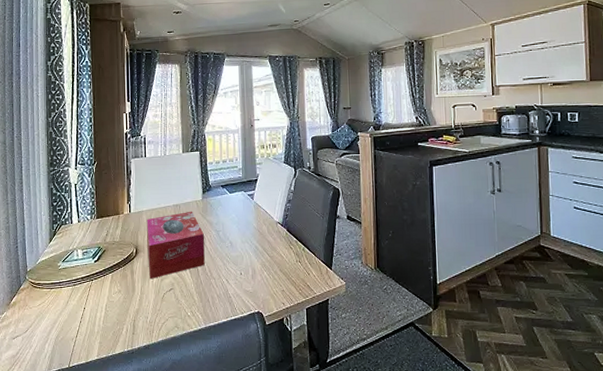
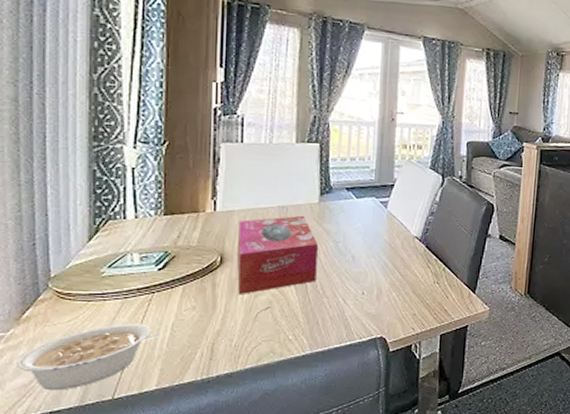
legume: none [9,306,99,360] -> present [17,324,162,391]

